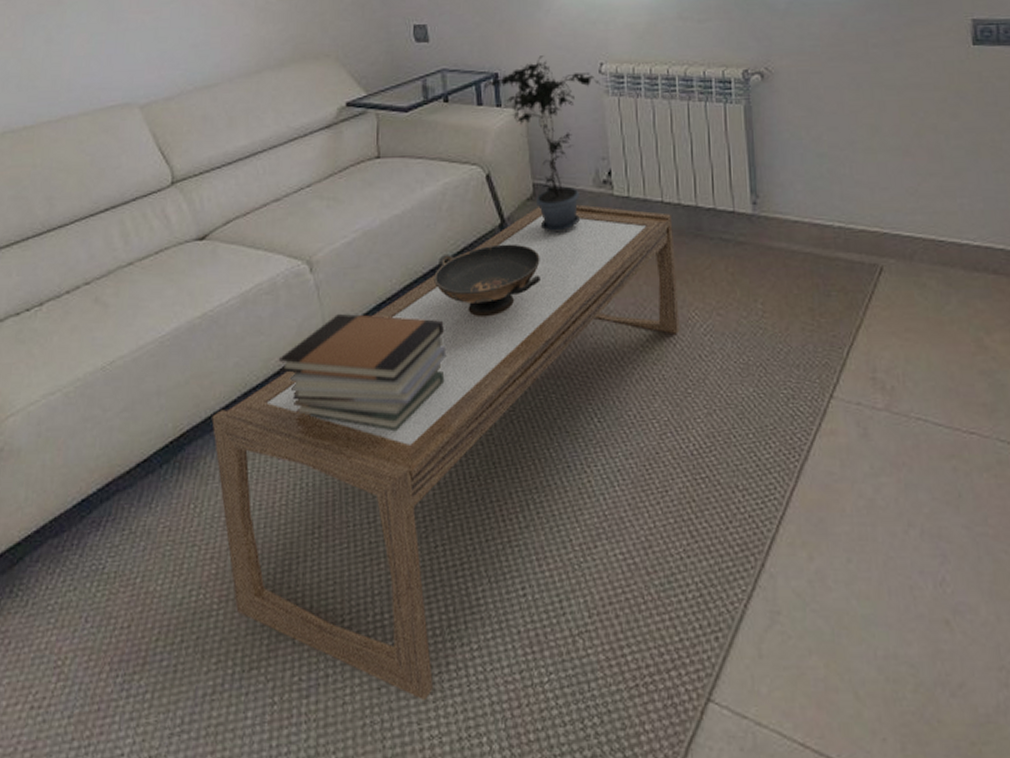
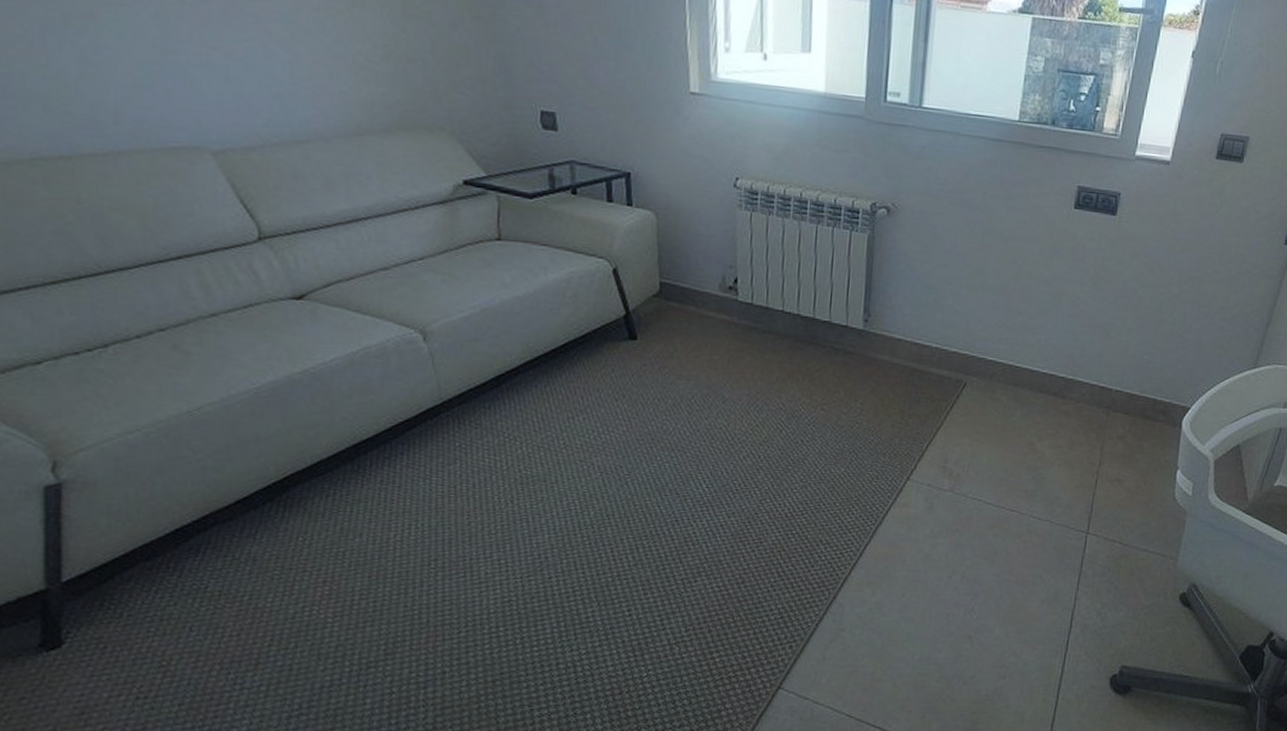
coffee table: present [212,204,680,701] -> none [319,302,791,690]
book stack: present [278,313,447,432] -> none [390,380,566,486]
decorative bowl: present [434,244,540,317] -> none [555,333,663,396]
potted plant: present [483,56,600,233] -> none [614,162,734,329]

